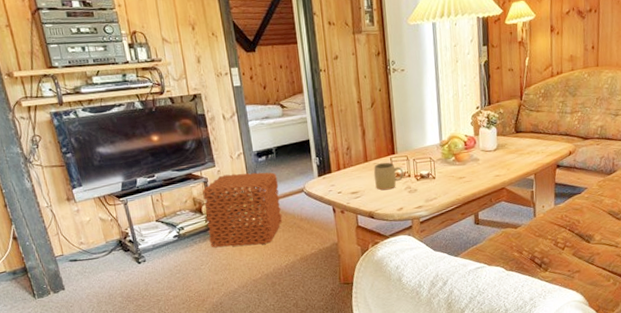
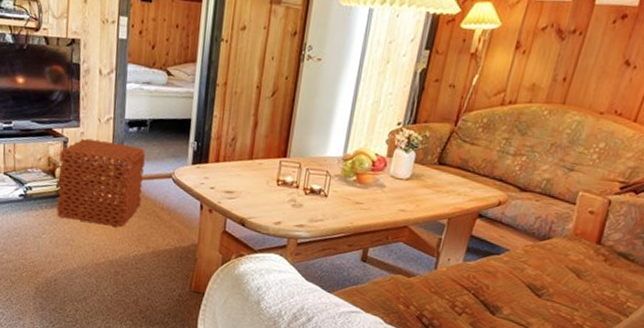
mug: present [373,162,404,190] -> none [255,164,292,198]

